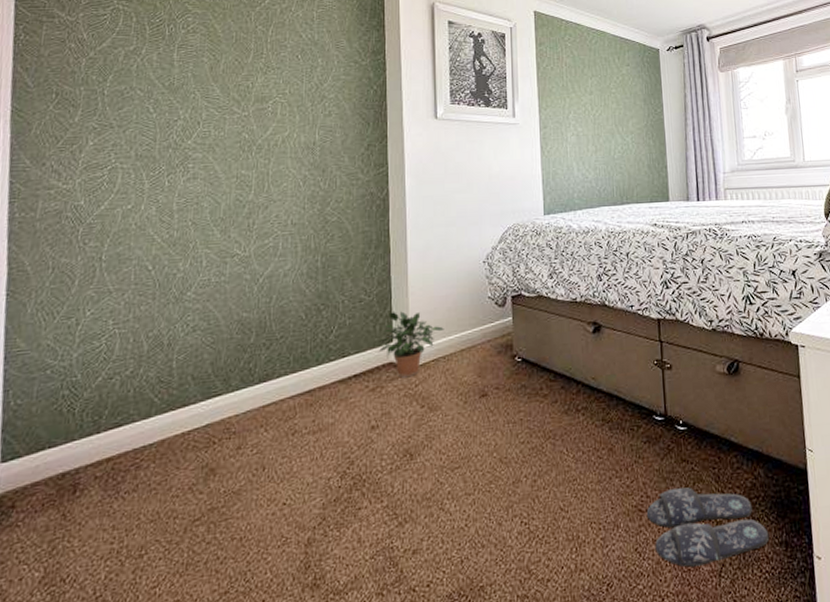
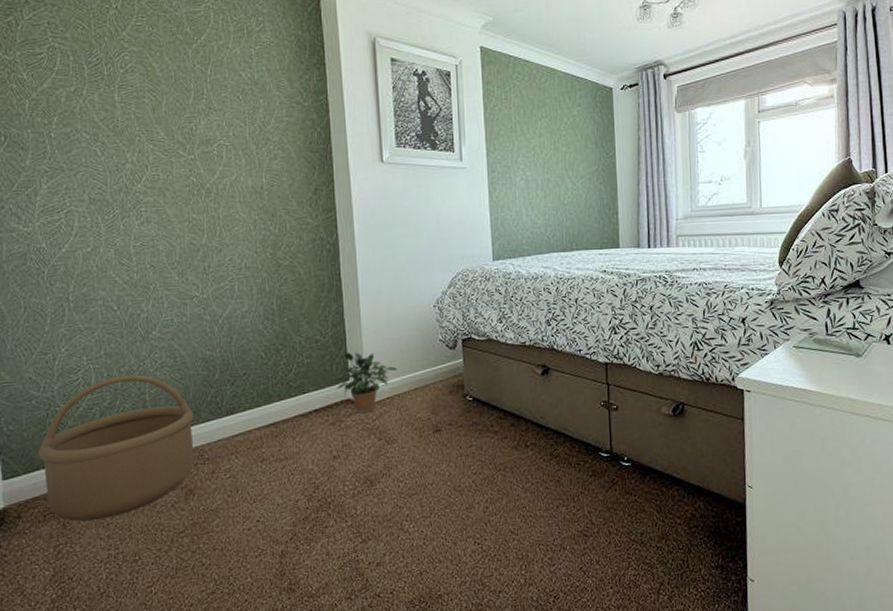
basket: none [44,339,224,510] -> present [37,374,195,522]
slippers: present [647,487,770,567] -> none [592,516,706,585]

